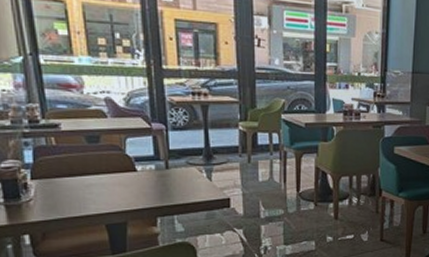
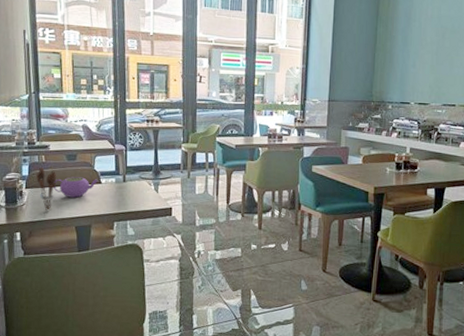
utensil holder: none [45,152,75,206] -> present [36,167,57,211]
teapot: none [72,163,133,190] -> present [54,177,99,198]

